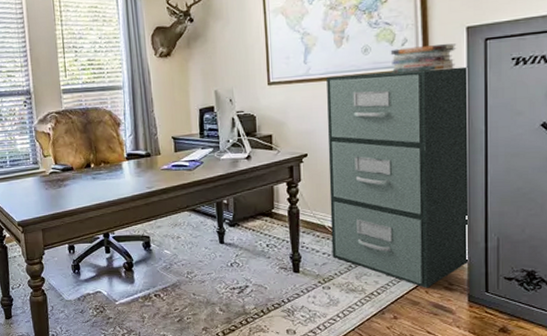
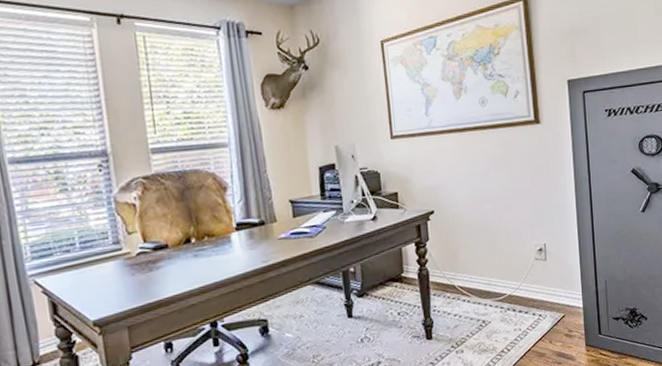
filing cabinet: present [327,66,471,288] -> none [448,117,585,338]
book stack: present [390,43,457,74] -> none [505,95,561,125]

